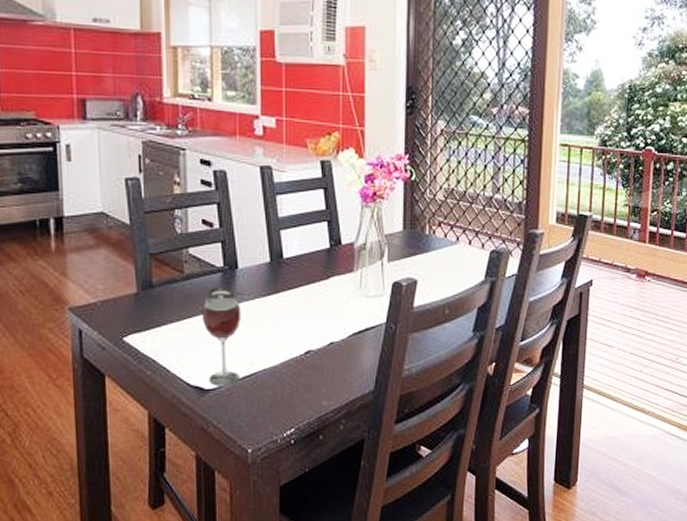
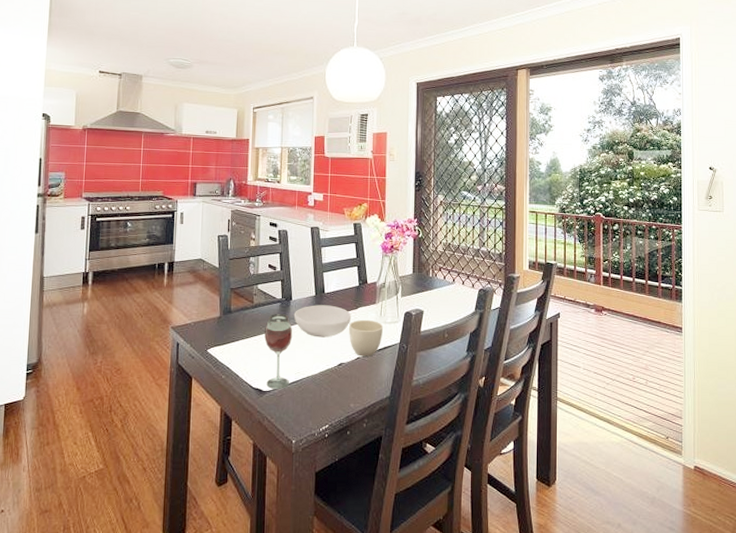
bowl: none [241,274,321,318] -> present [293,305,352,338]
cup: none [318,293,365,341] -> present [349,319,384,357]

